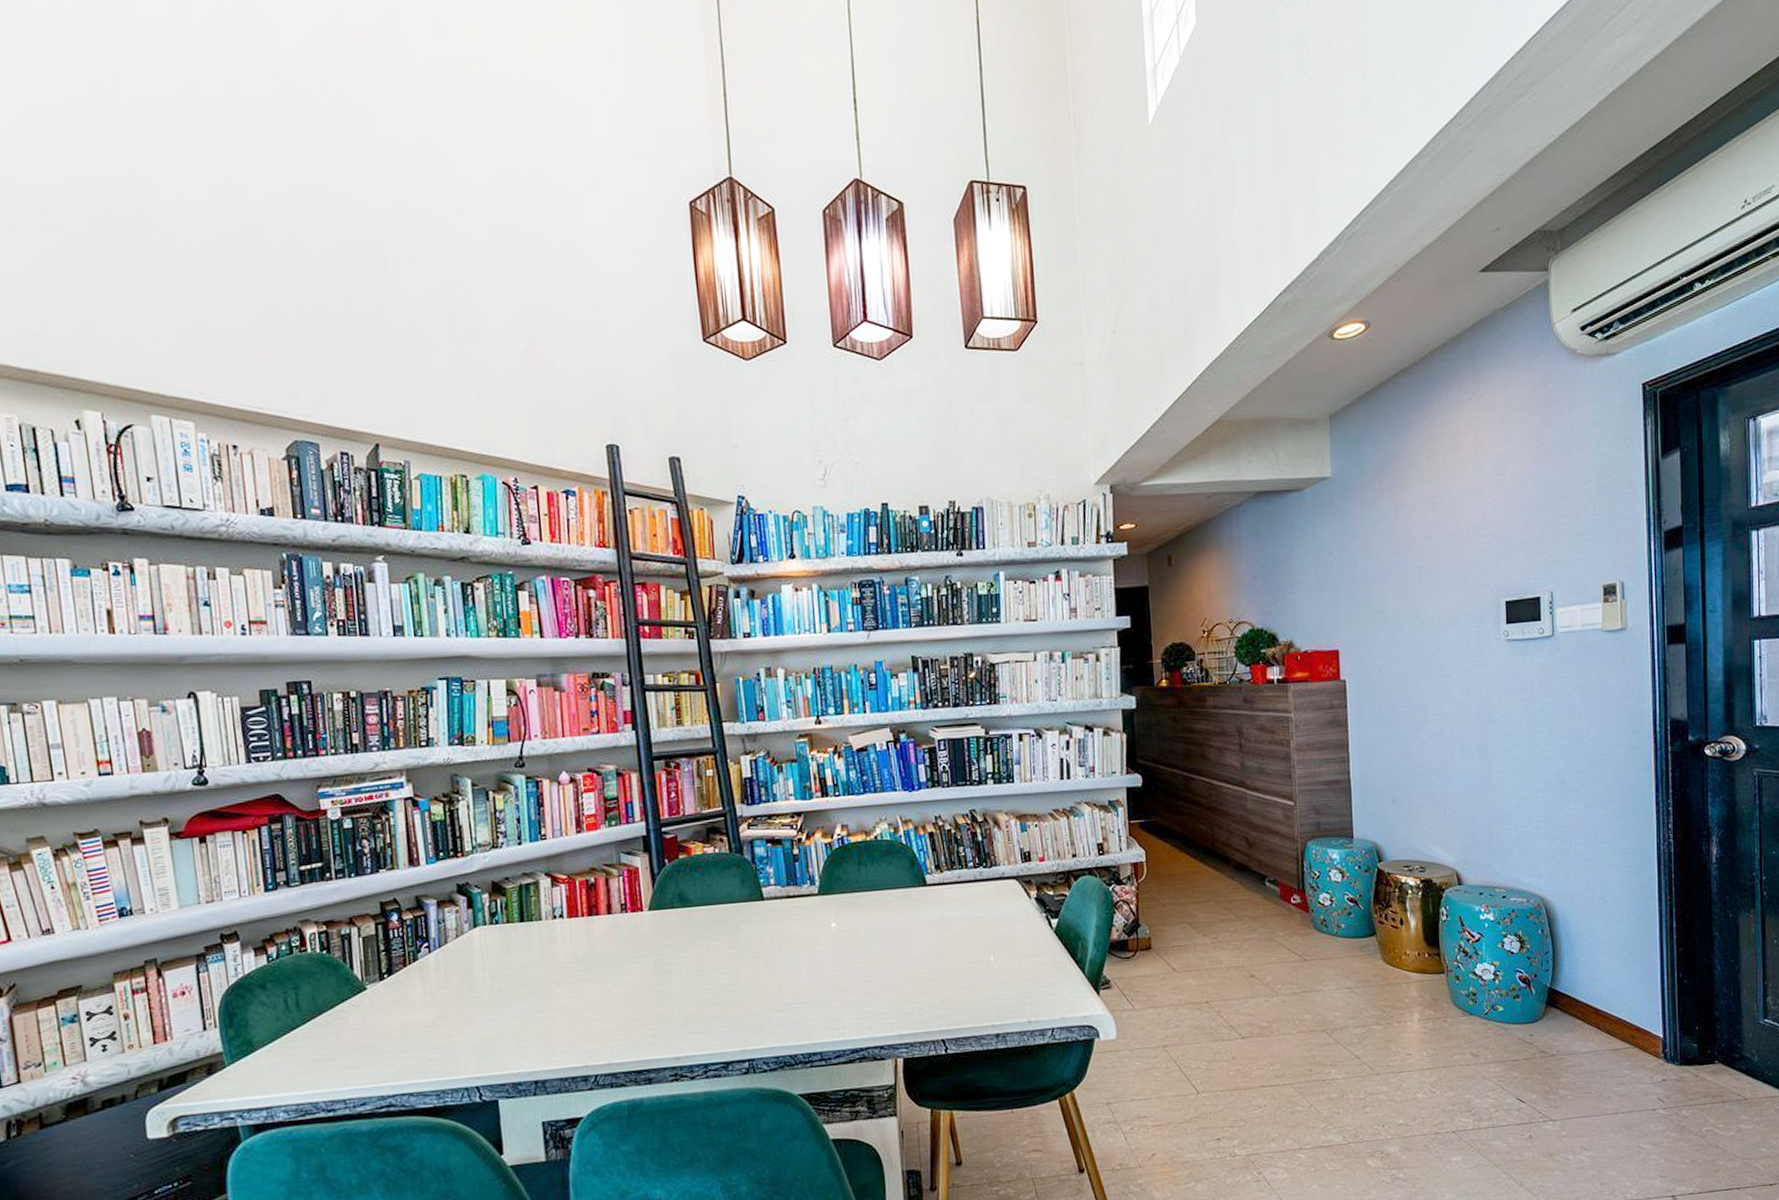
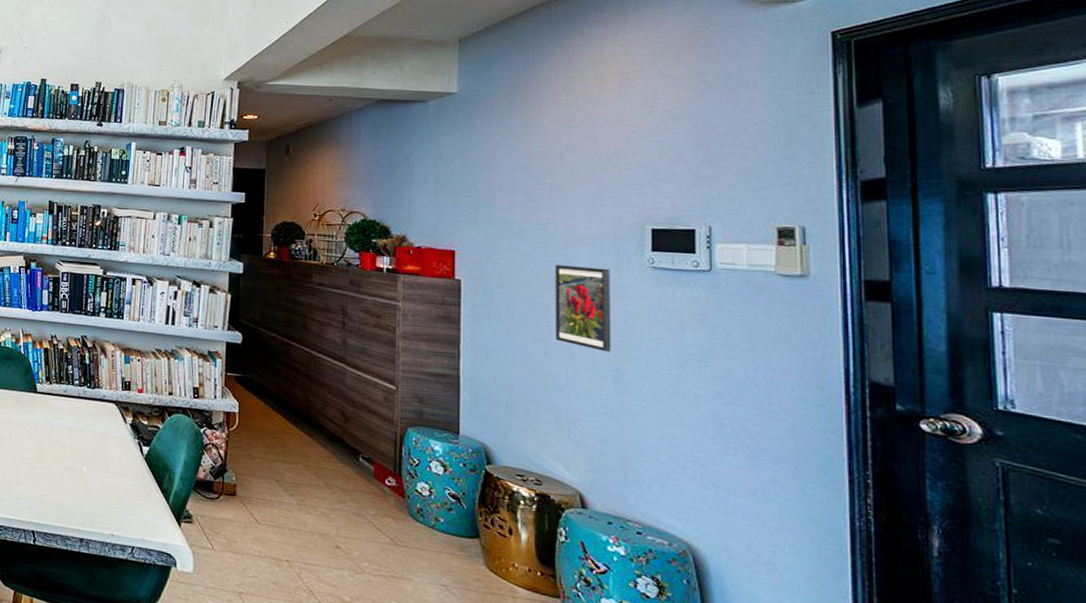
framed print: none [1427,647,1477,731] -> present [554,265,612,352]

